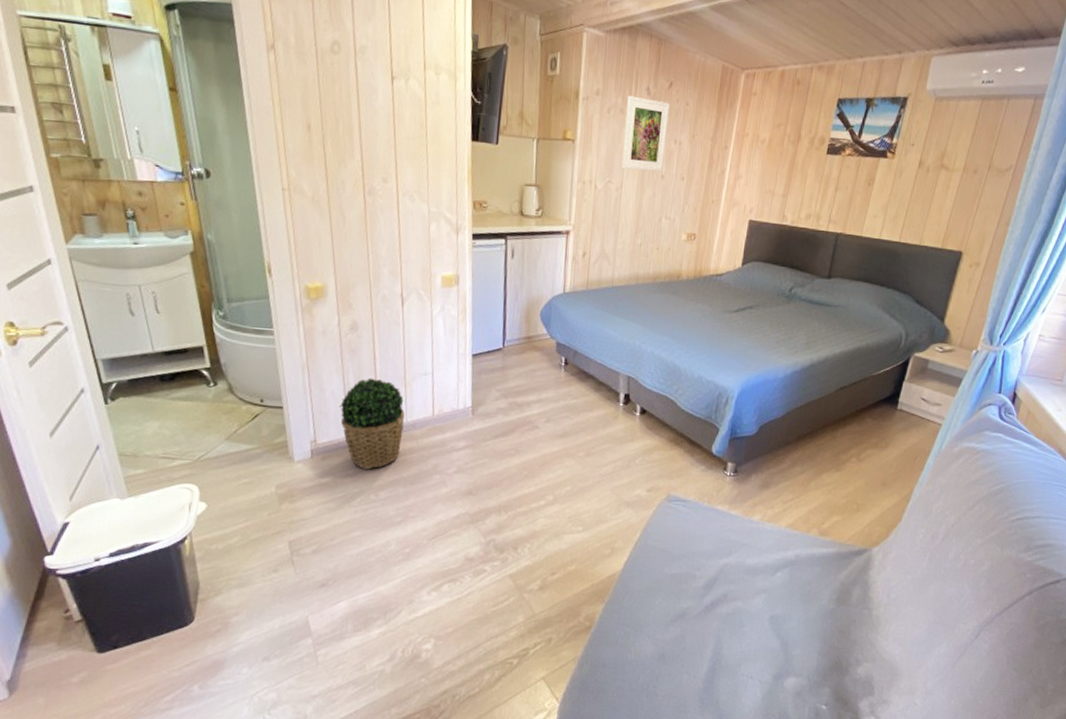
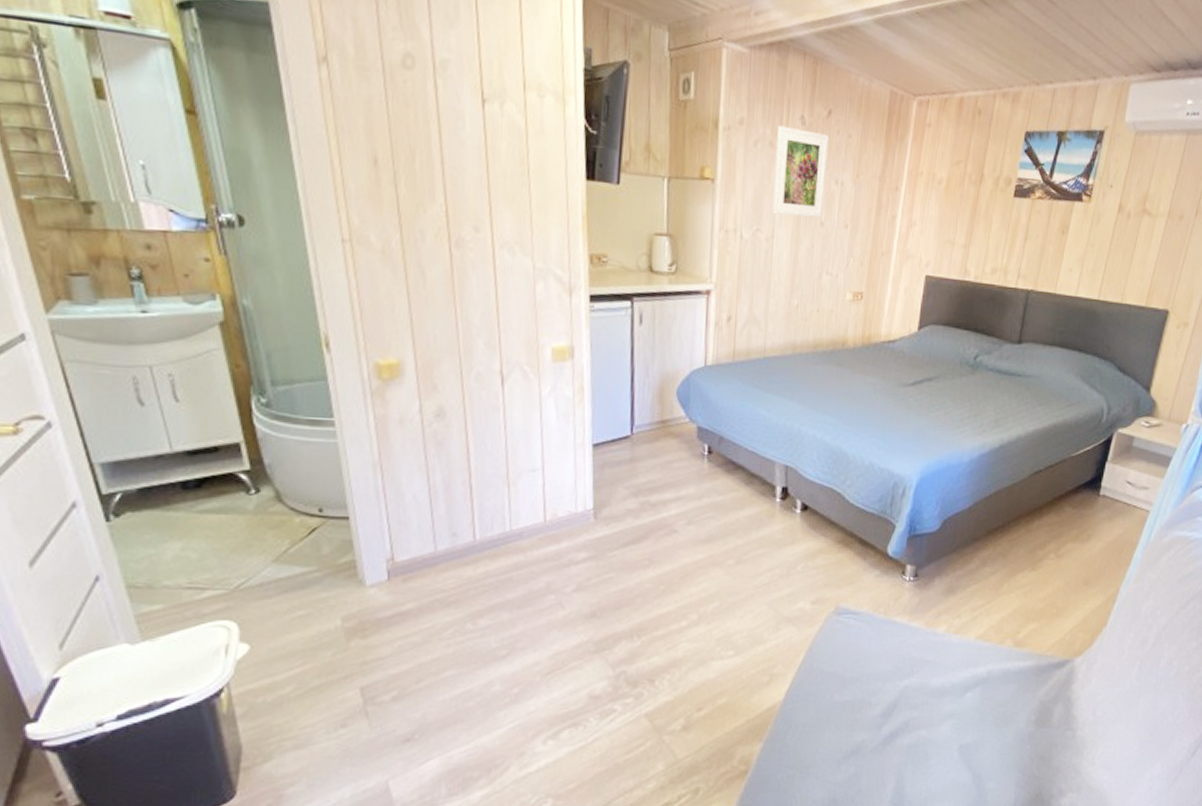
potted plant: present [338,377,405,470] -> none [422,477,509,592]

